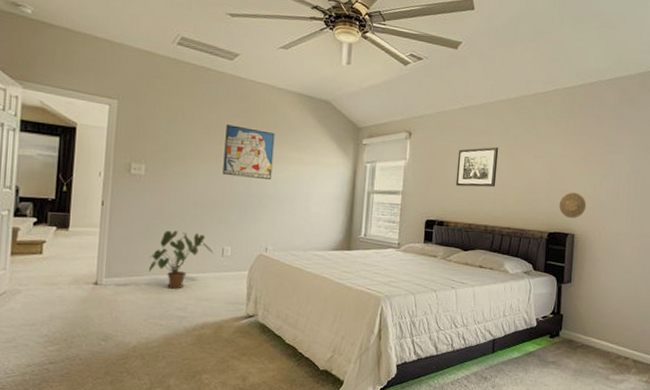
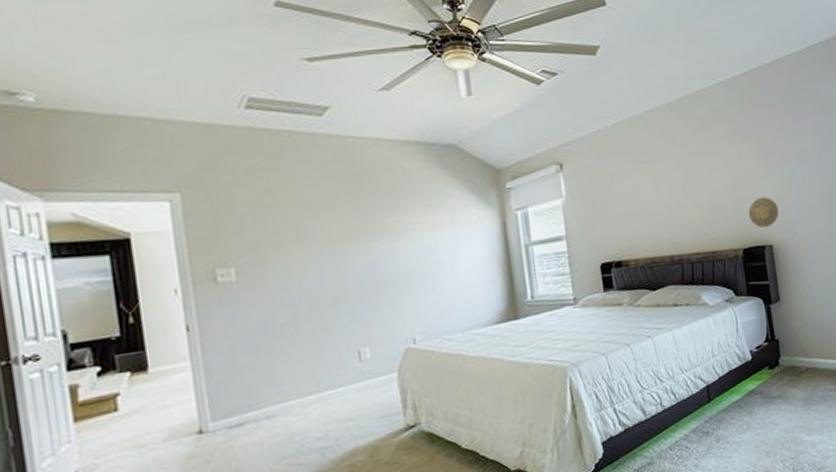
house plant: present [149,230,214,289] -> none [264,339,349,416]
wall art: present [222,124,275,179] -> none [331,195,403,261]
wall art: present [455,146,499,188] -> none [621,161,673,216]

